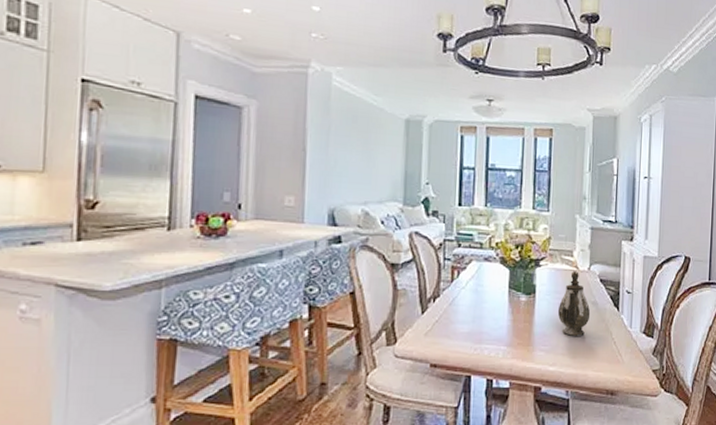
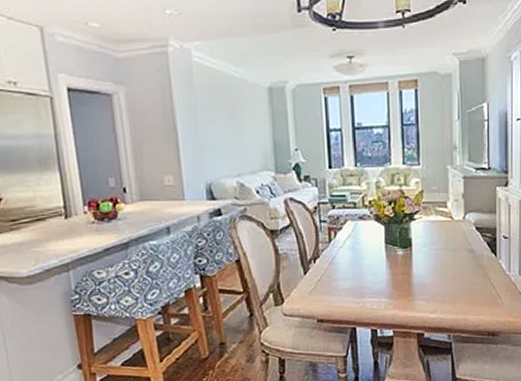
teapot: present [557,271,591,336] -> none [435,221,468,284]

